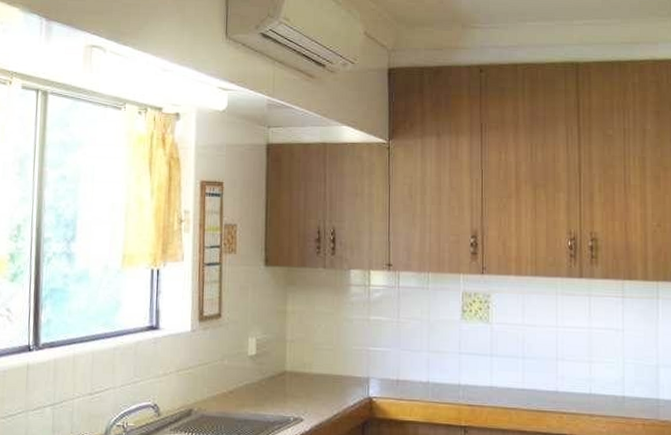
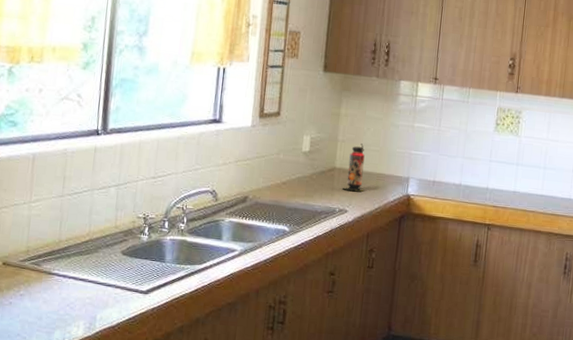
canister: none [295,343,320,397] -> present [342,143,365,192]

